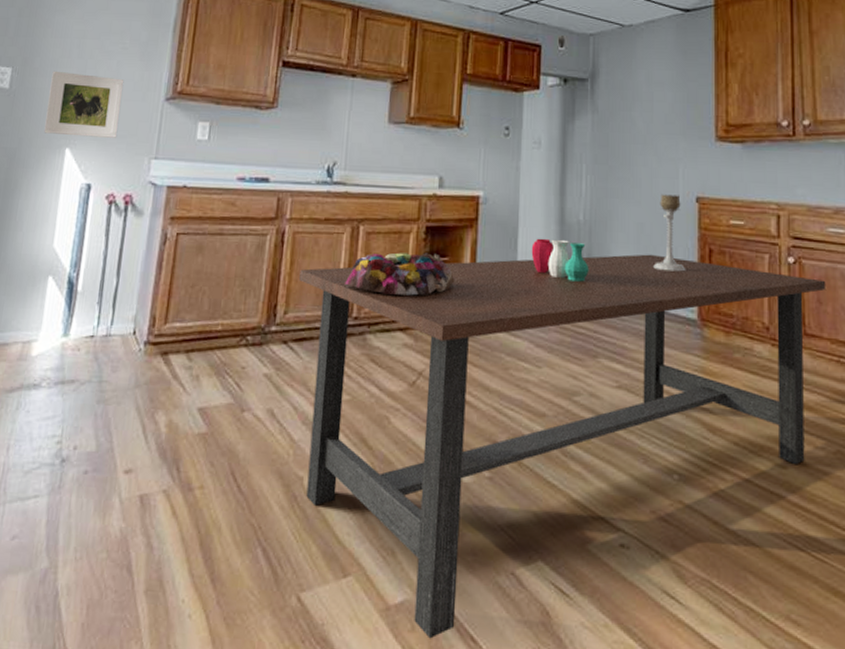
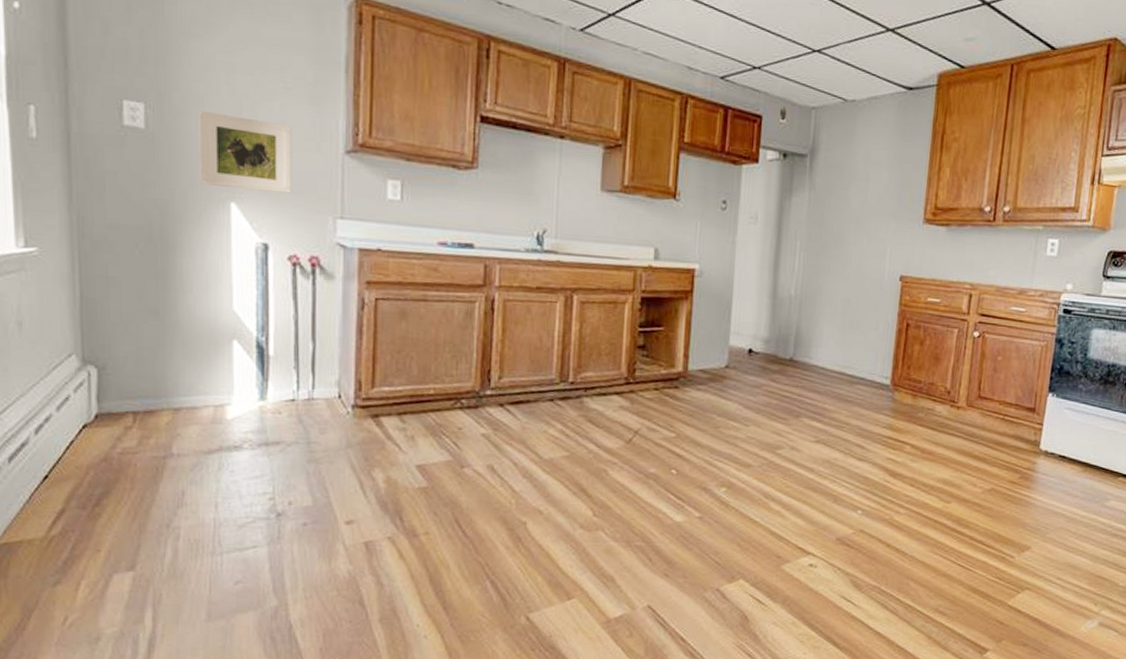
dining table: present [299,254,827,639] -> none [513,327,1003,641]
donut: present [345,252,455,296] -> none [560,322,670,363]
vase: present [531,238,589,282] -> none [744,310,798,351]
candle holder: present [653,194,686,272] -> none [855,272,886,343]

